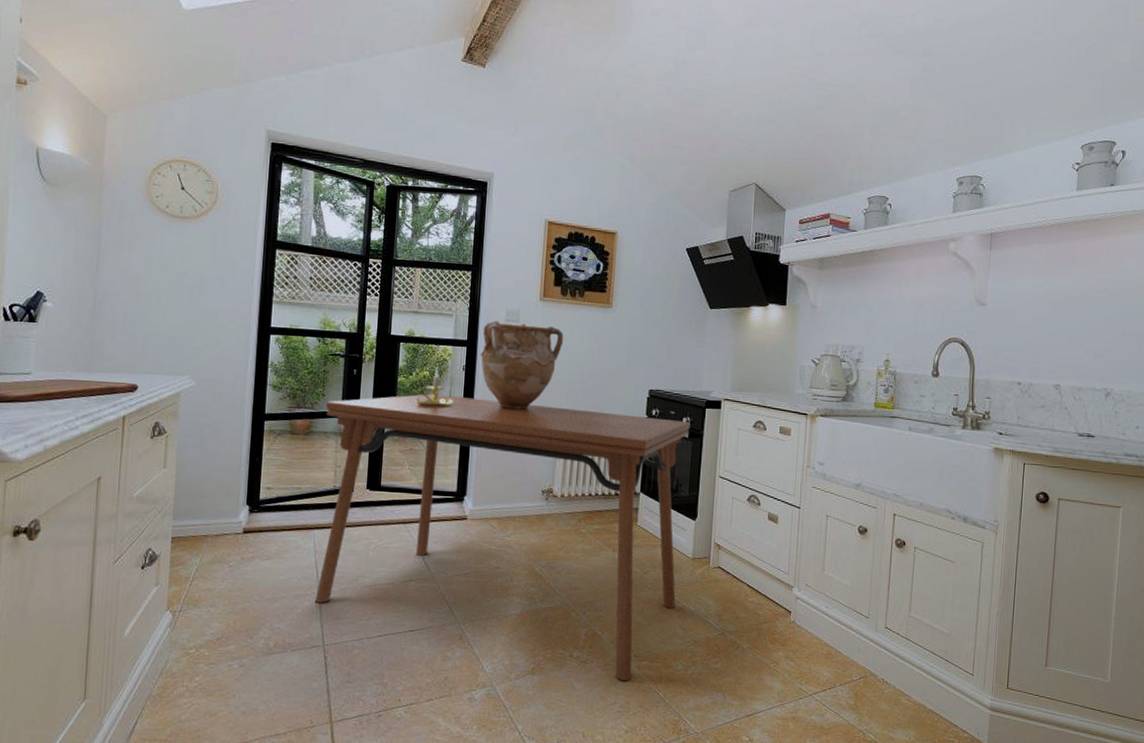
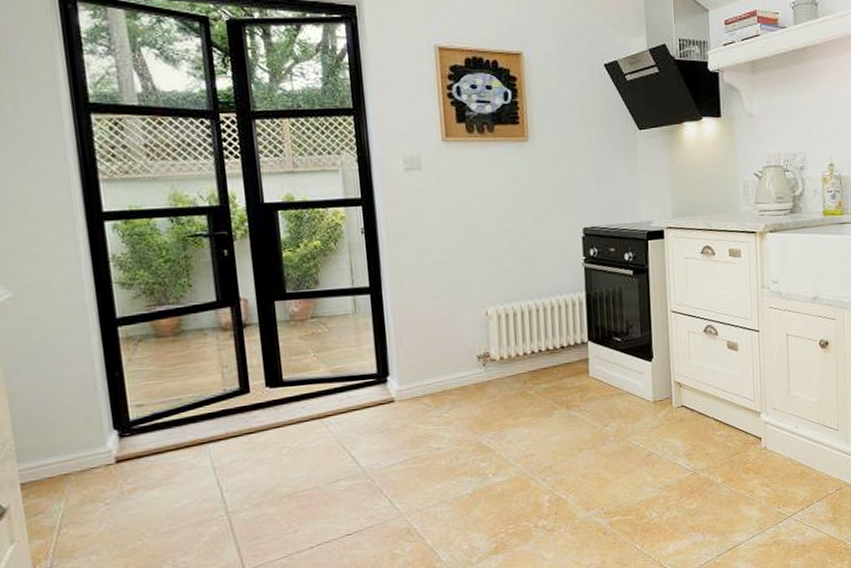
dining table: present [314,394,691,681] -> none [195,257,642,541]
candle holder: present [415,366,453,408] -> none [306,233,356,283]
vase: present [480,321,564,410] -> none [378,171,478,271]

